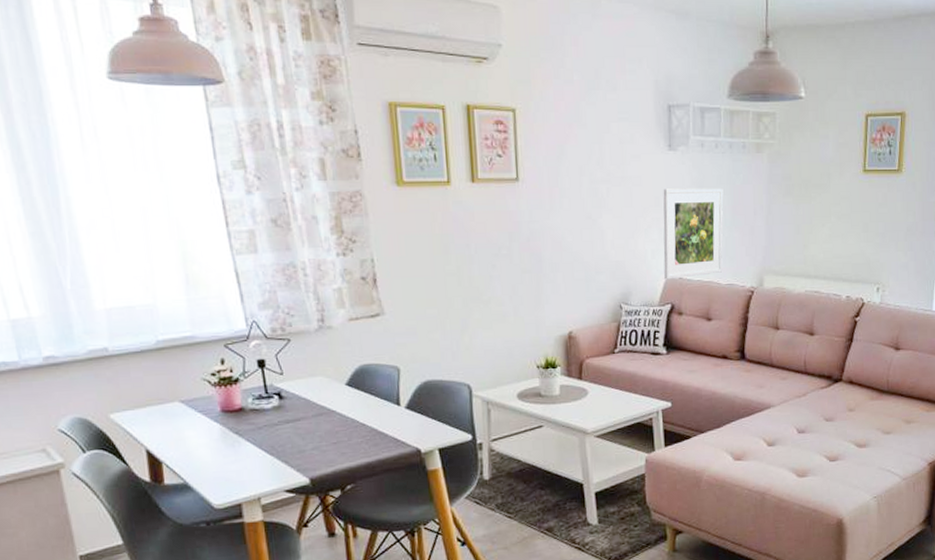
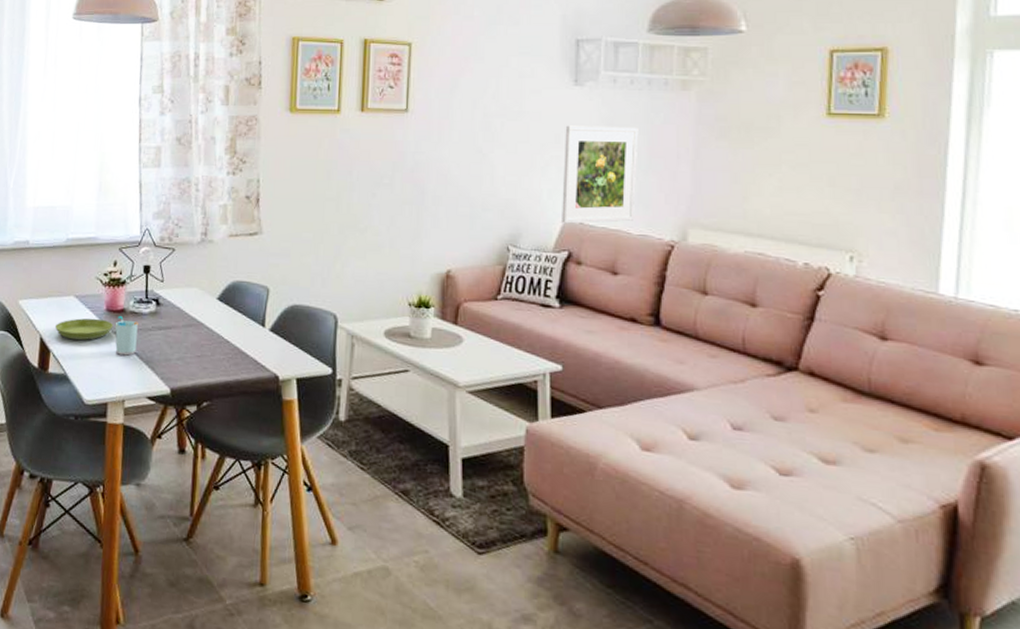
saucer: none [161,421,233,447] -> present [54,318,114,341]
cup: none [235,415,264,455] -> present [115,316,139,356]

